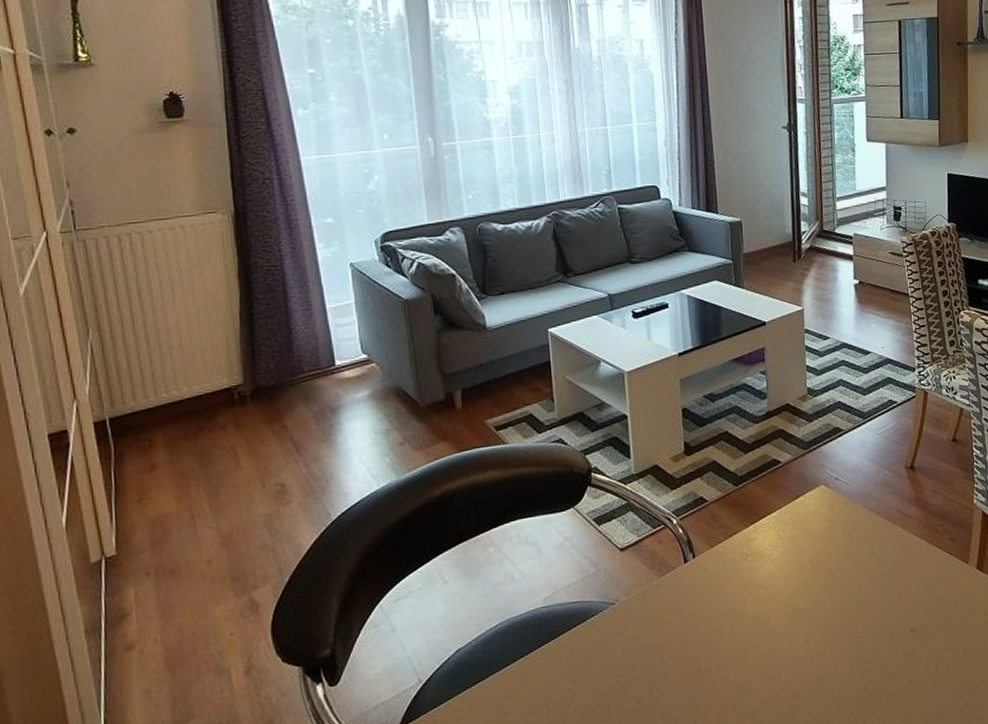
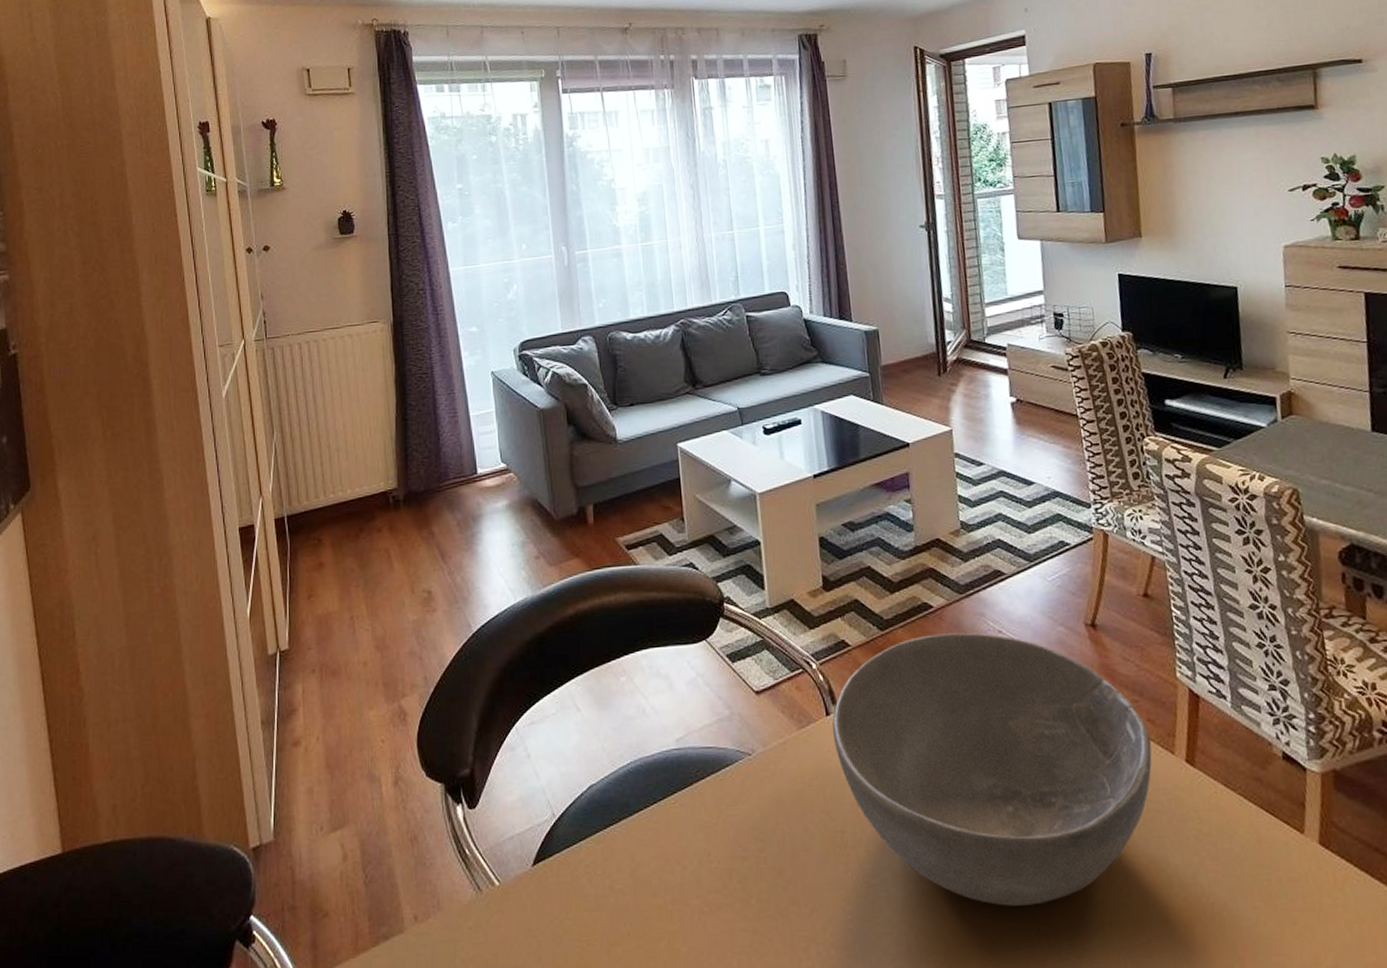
bowl: none [690,481,952,700] -> present [832,632,1152,906]

